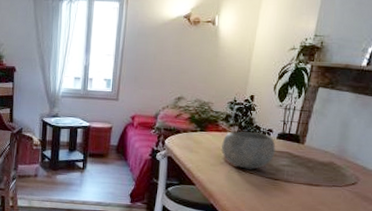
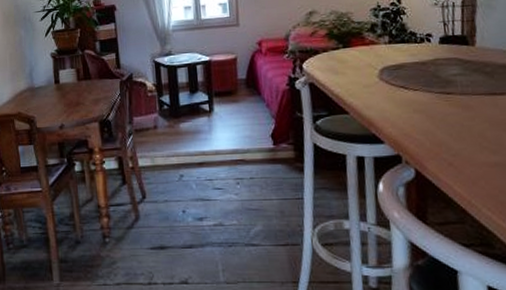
bowl: present [221,130,276,170] -> none [372,39,441,86]

